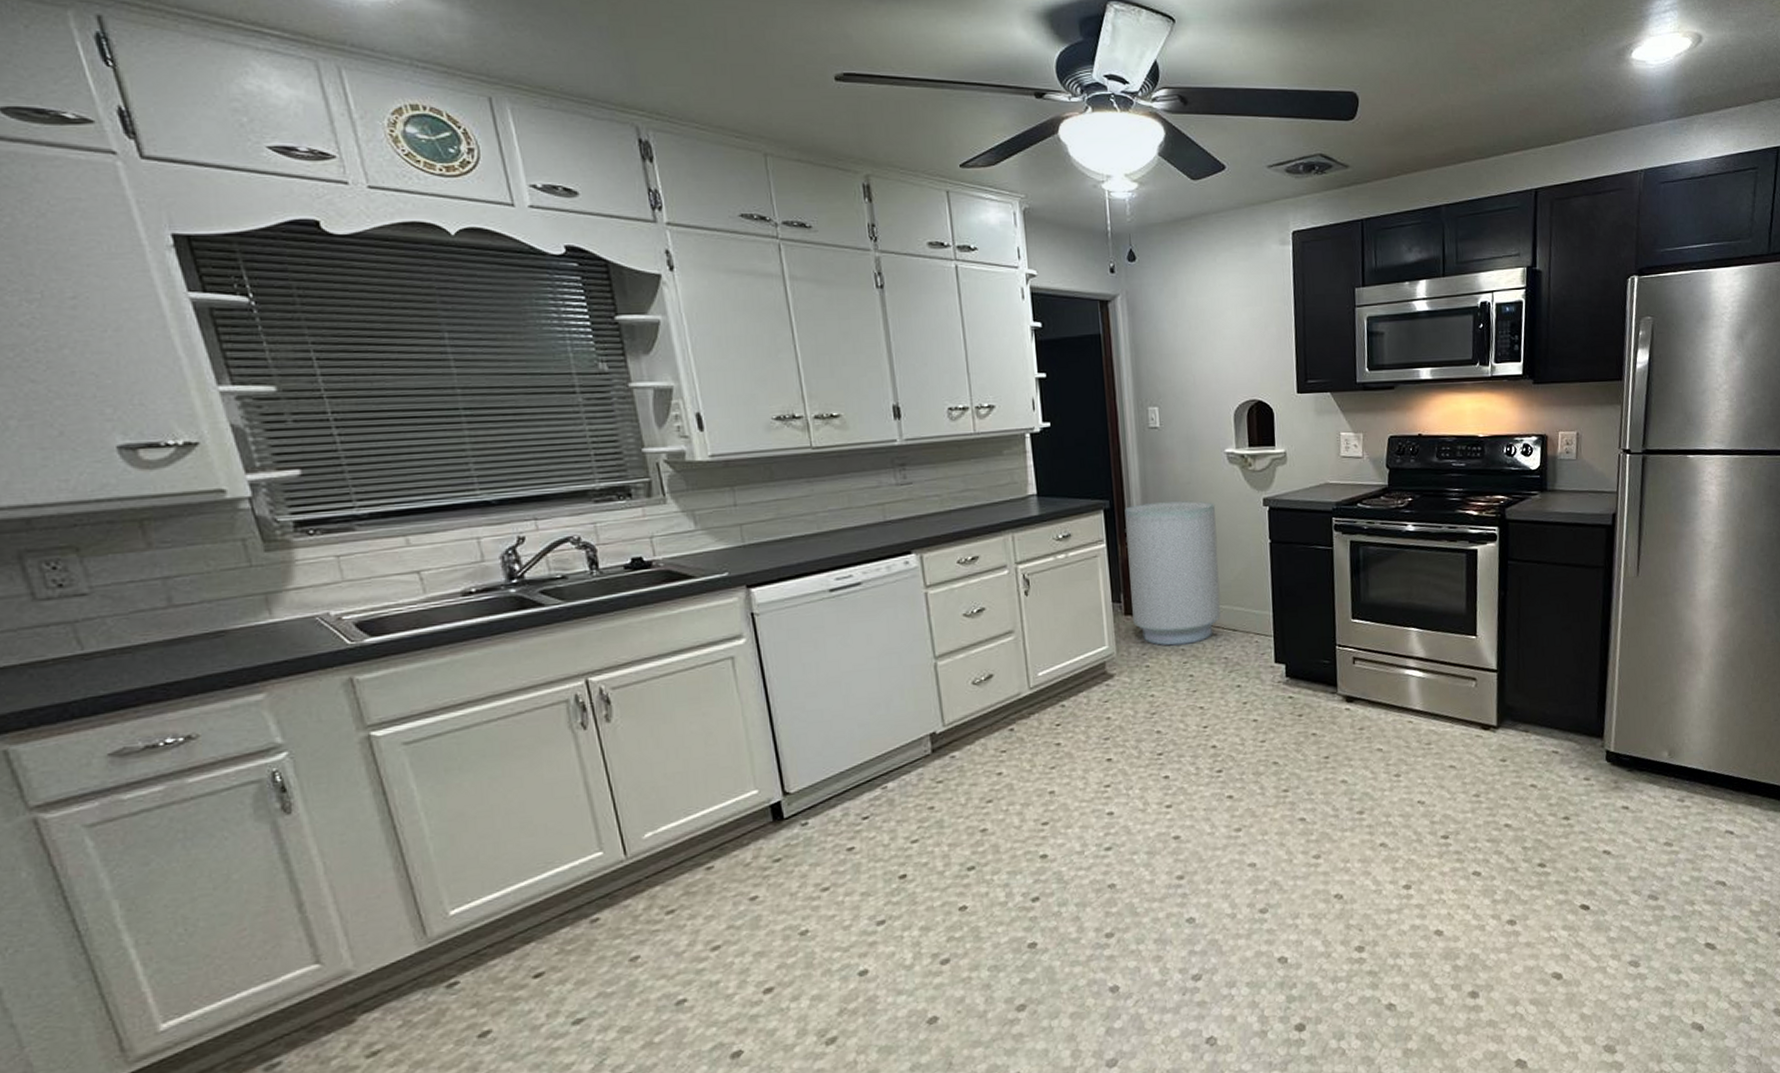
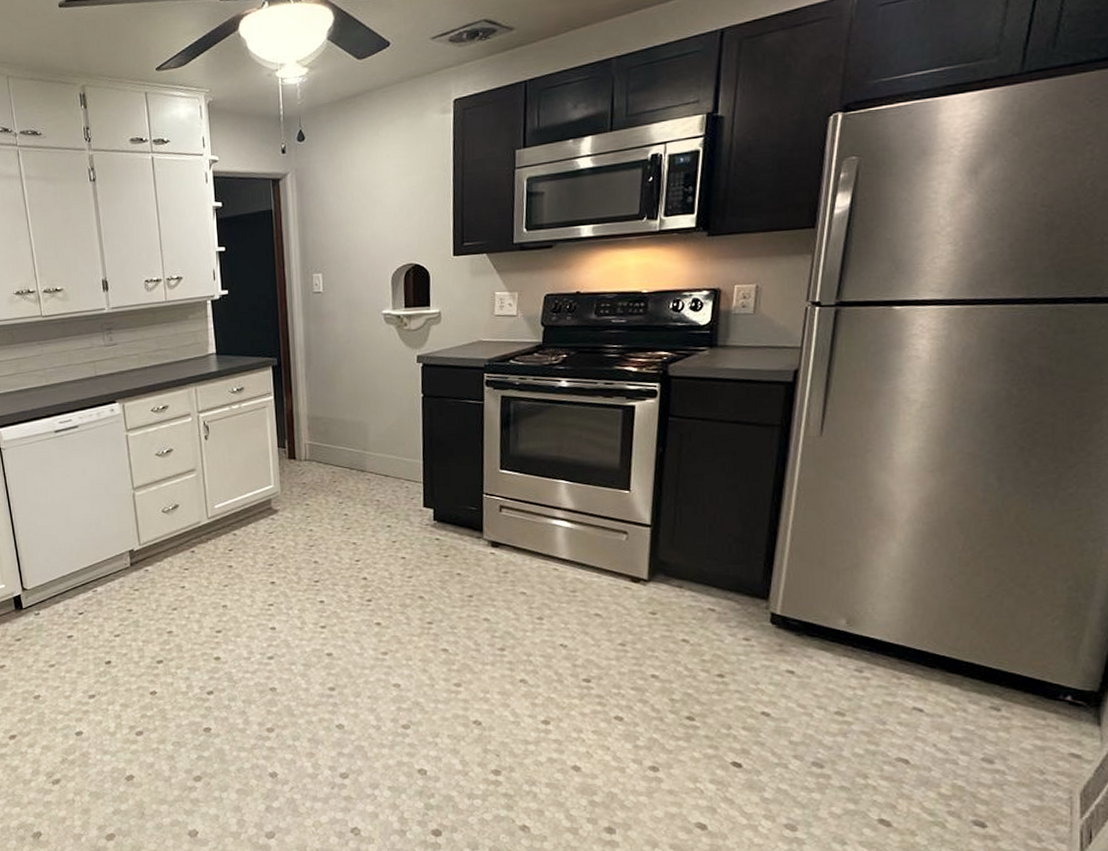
trash can: present [1124,500,1221,646] -> none [290,358,375,487]

